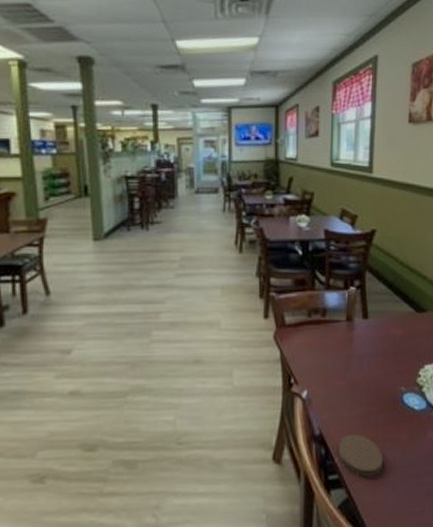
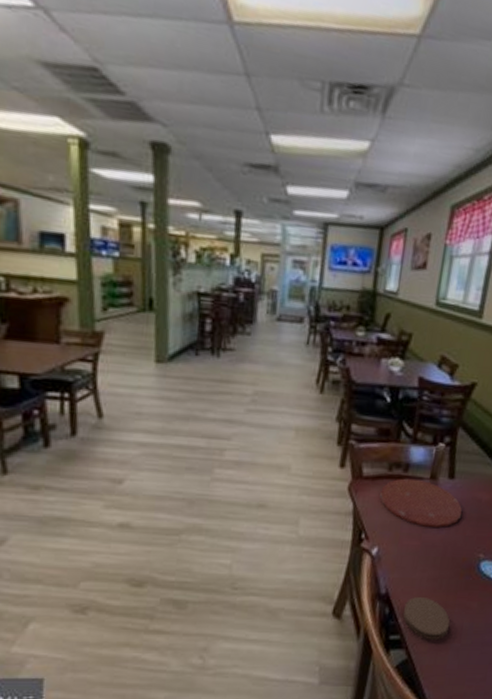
plate: none [303,322,380,367] -> present [380,478,462,528]

